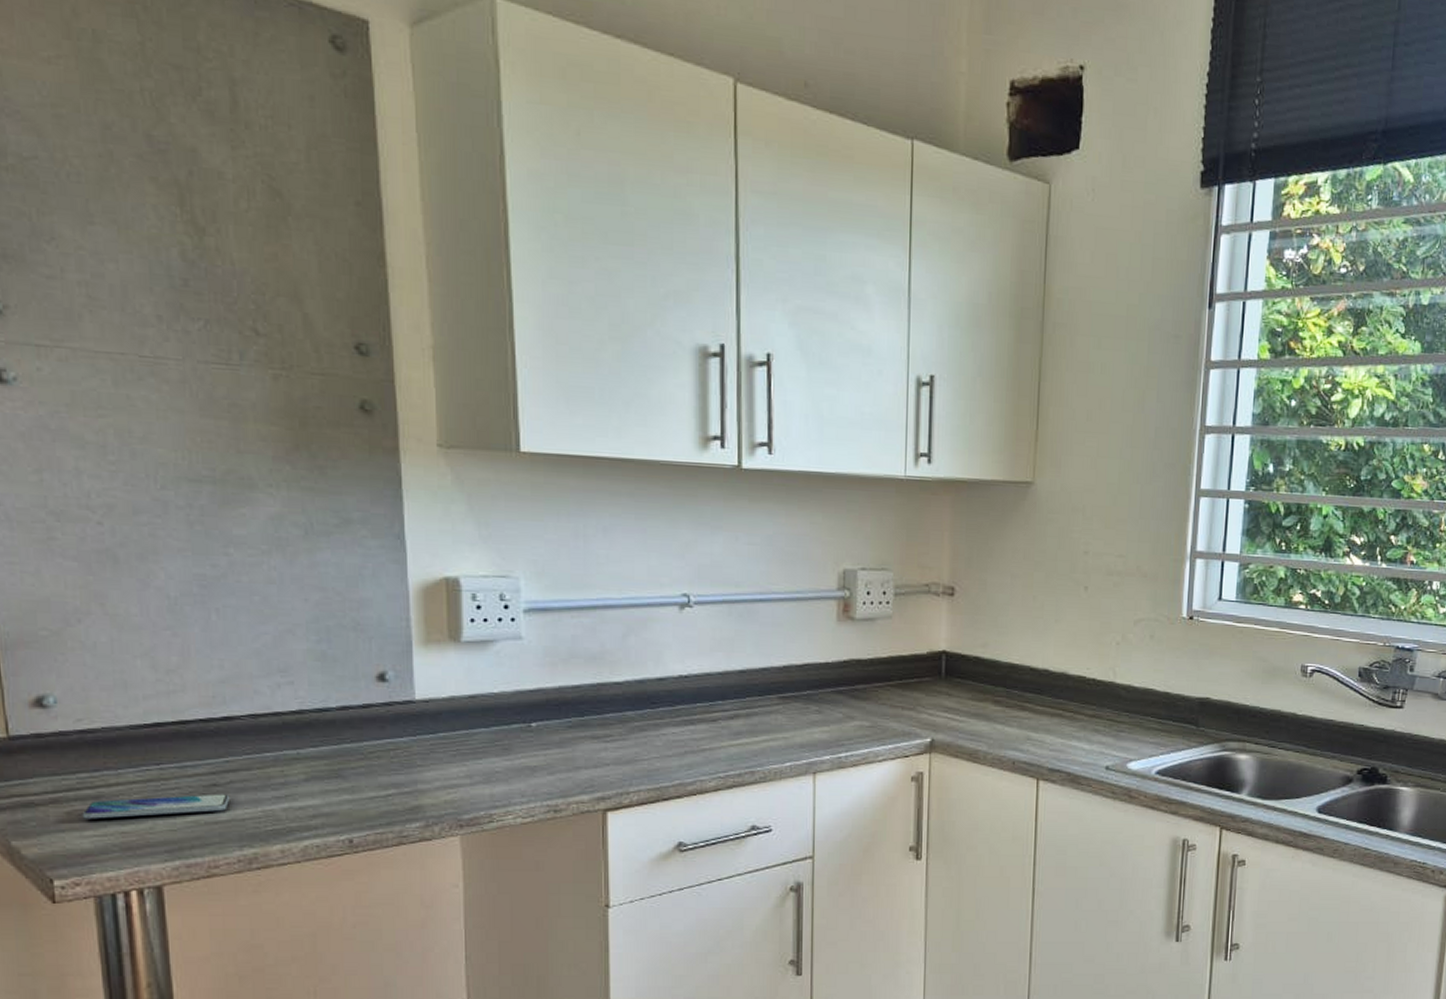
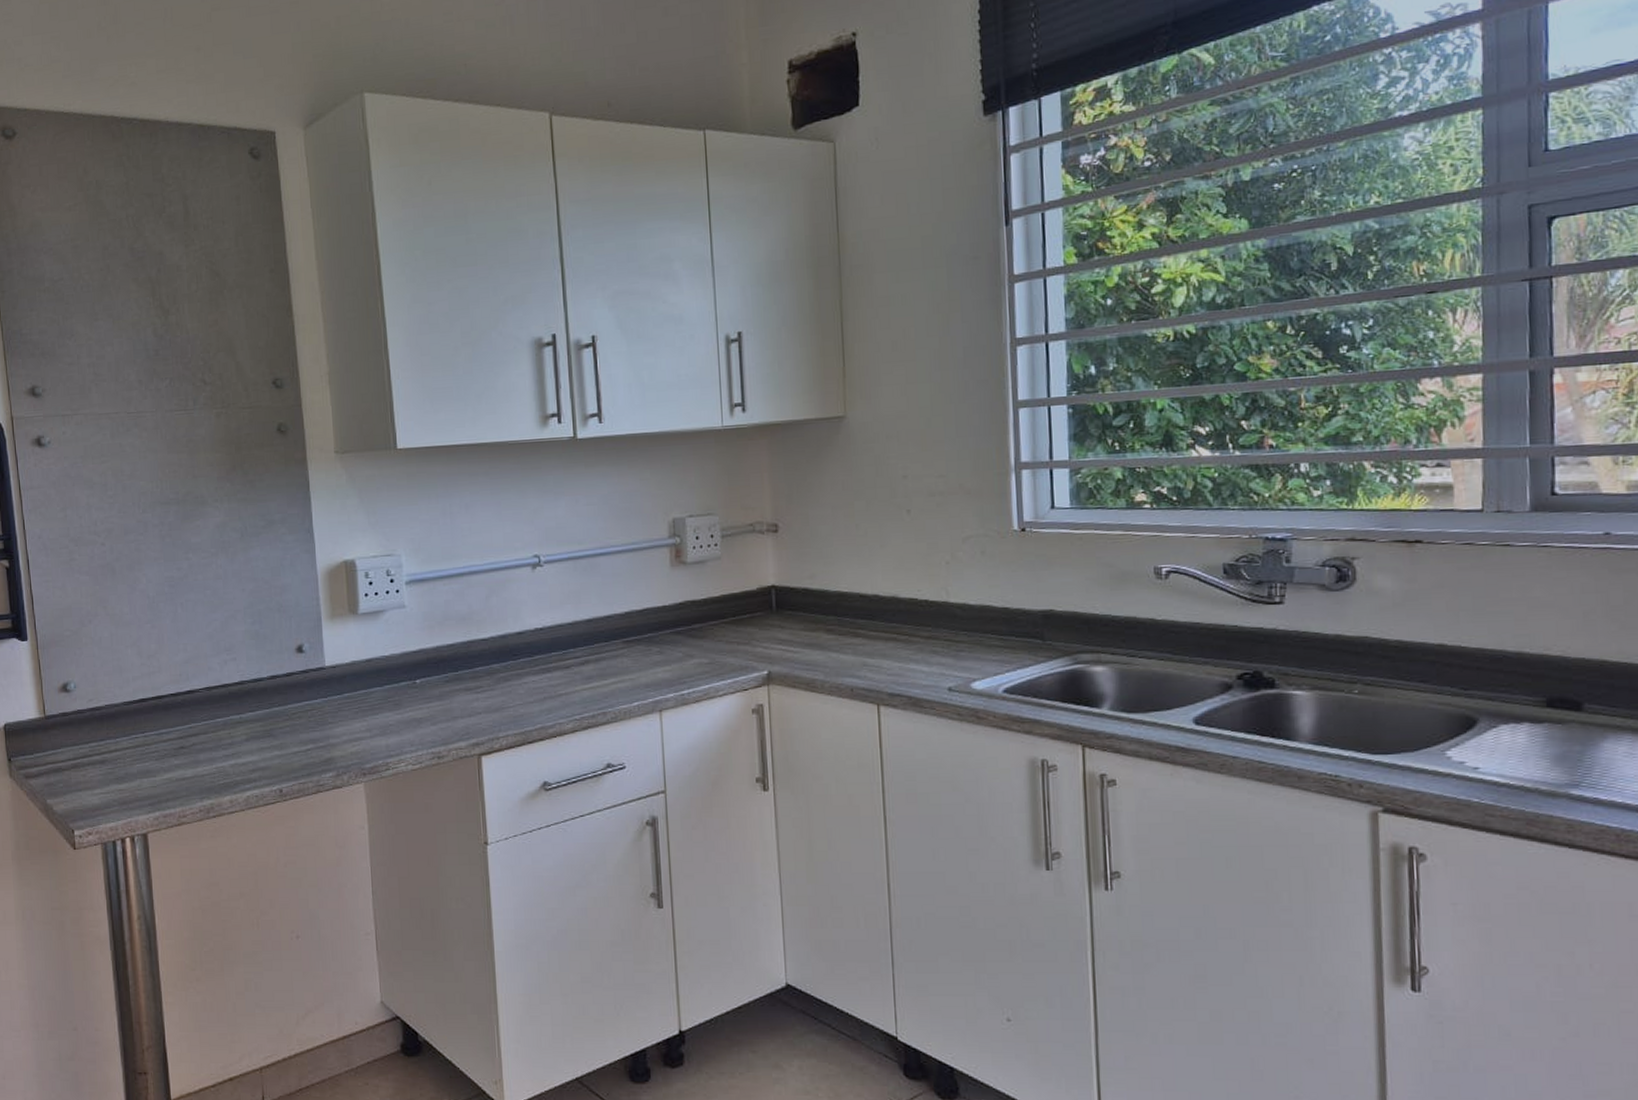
smartphone: present [81,794,231,819] -> none [92,754,193,780]

